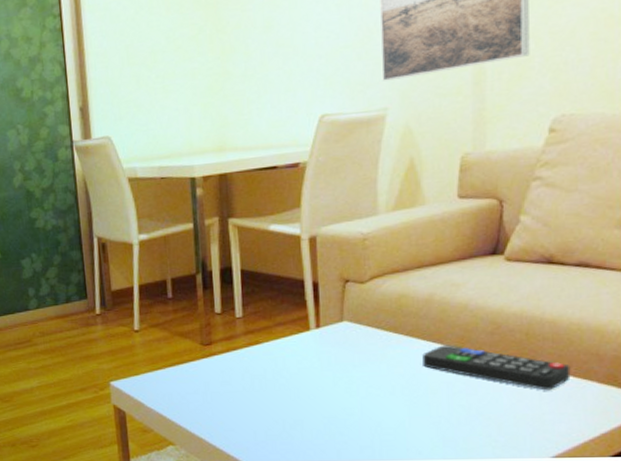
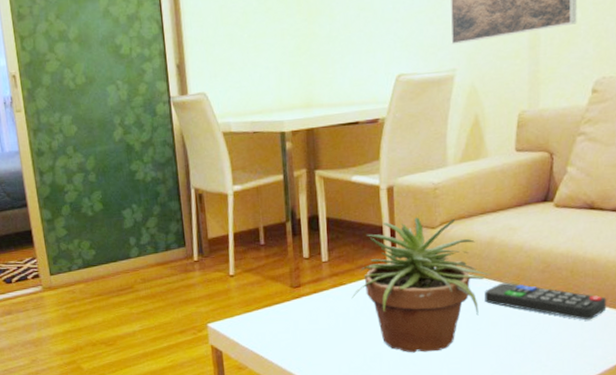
potted plant: none [268,270,429,421] -> present [351,217,490,353]

